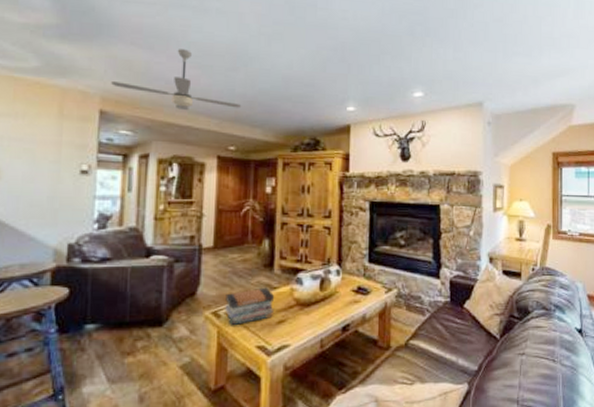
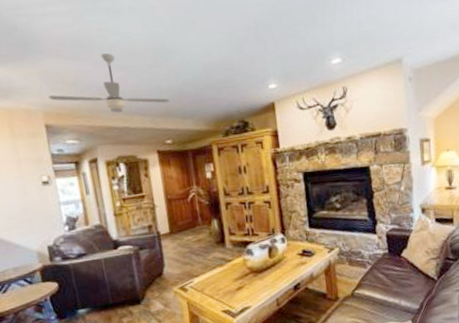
book stack: present [225,287,275,326] -> none [188,261,232,297]

